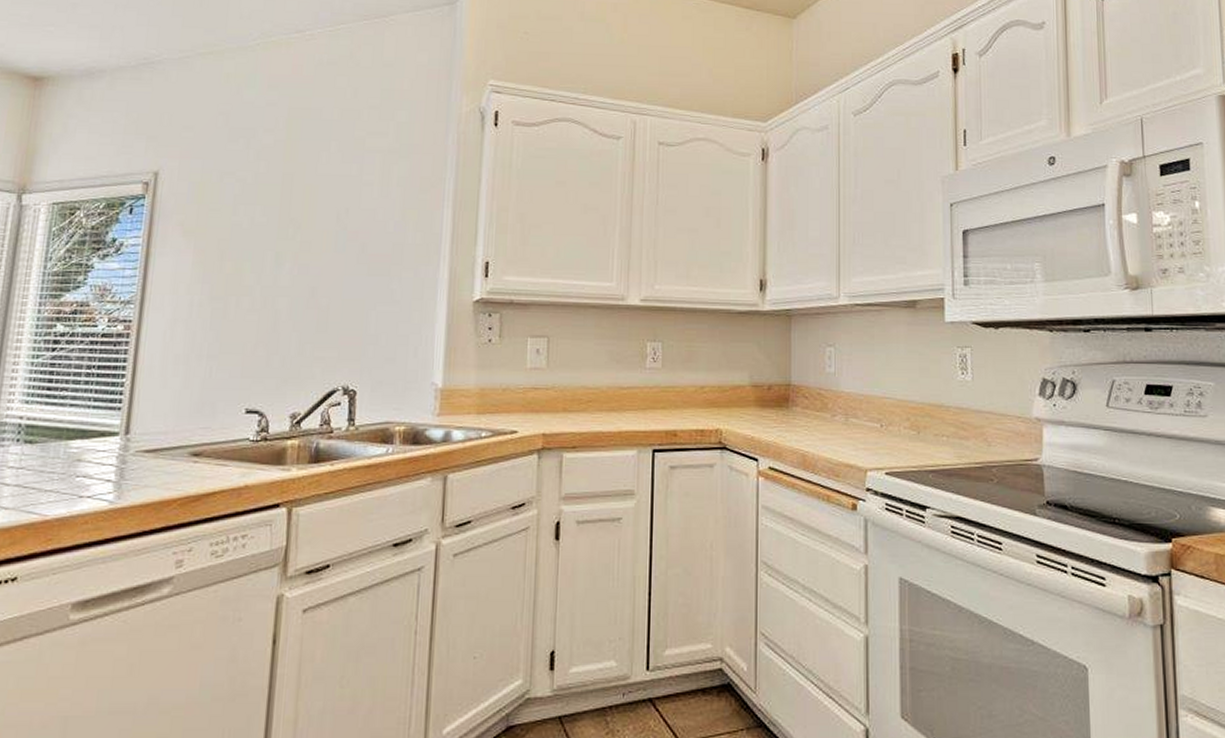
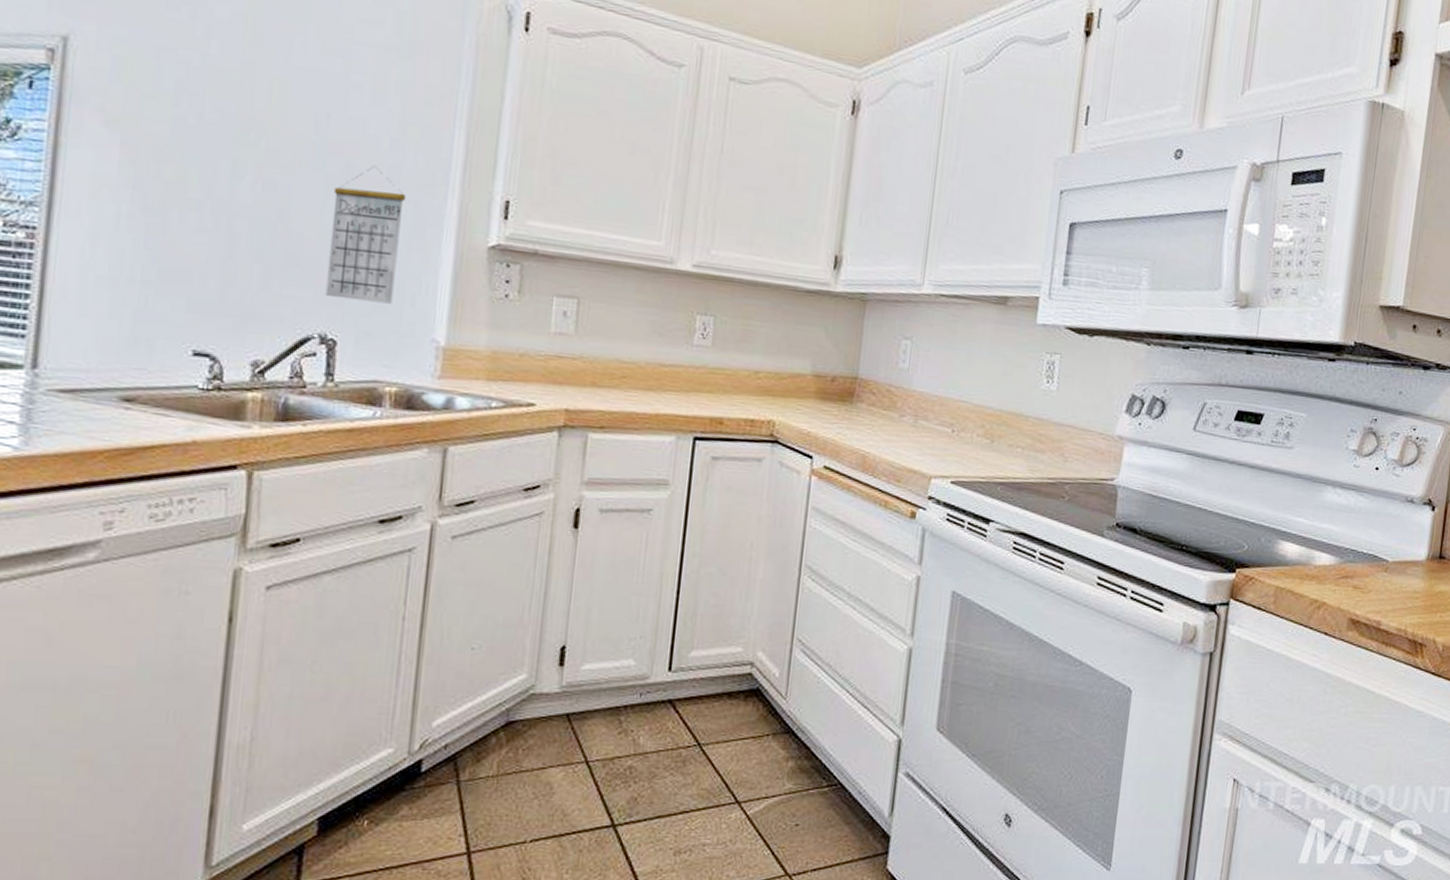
calendar: none [346,244,408,356] -> present [325,165,407,304]

